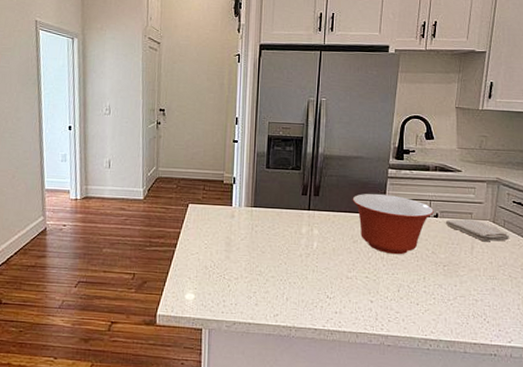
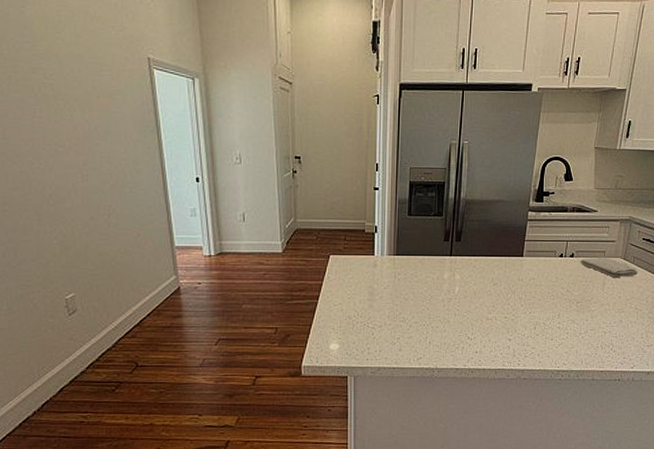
mixing bowl: present [352,193,434,255] -> none [493,236,570,295]

